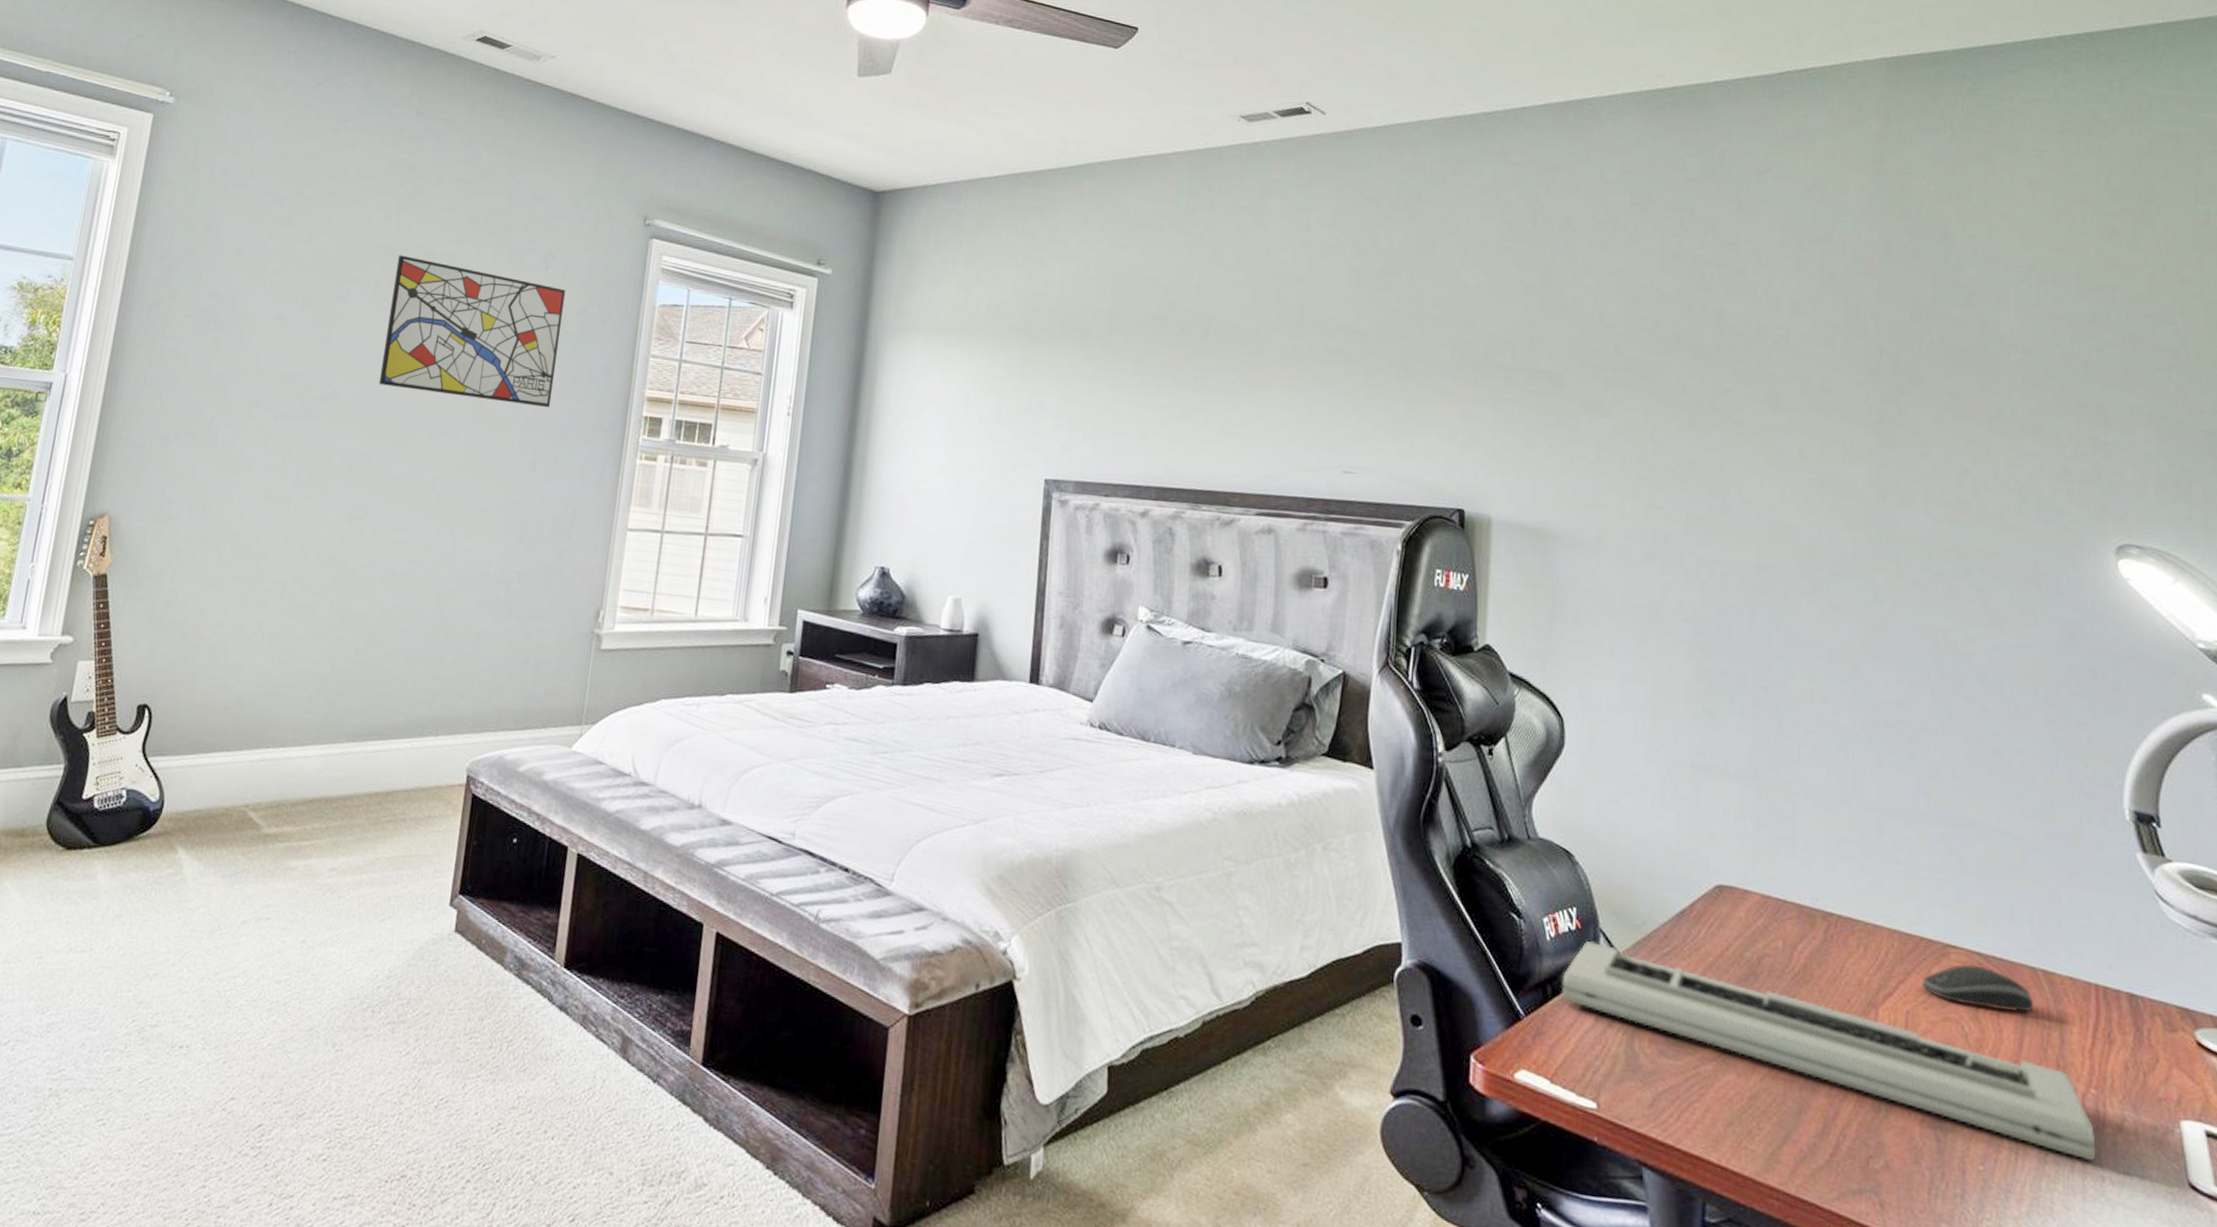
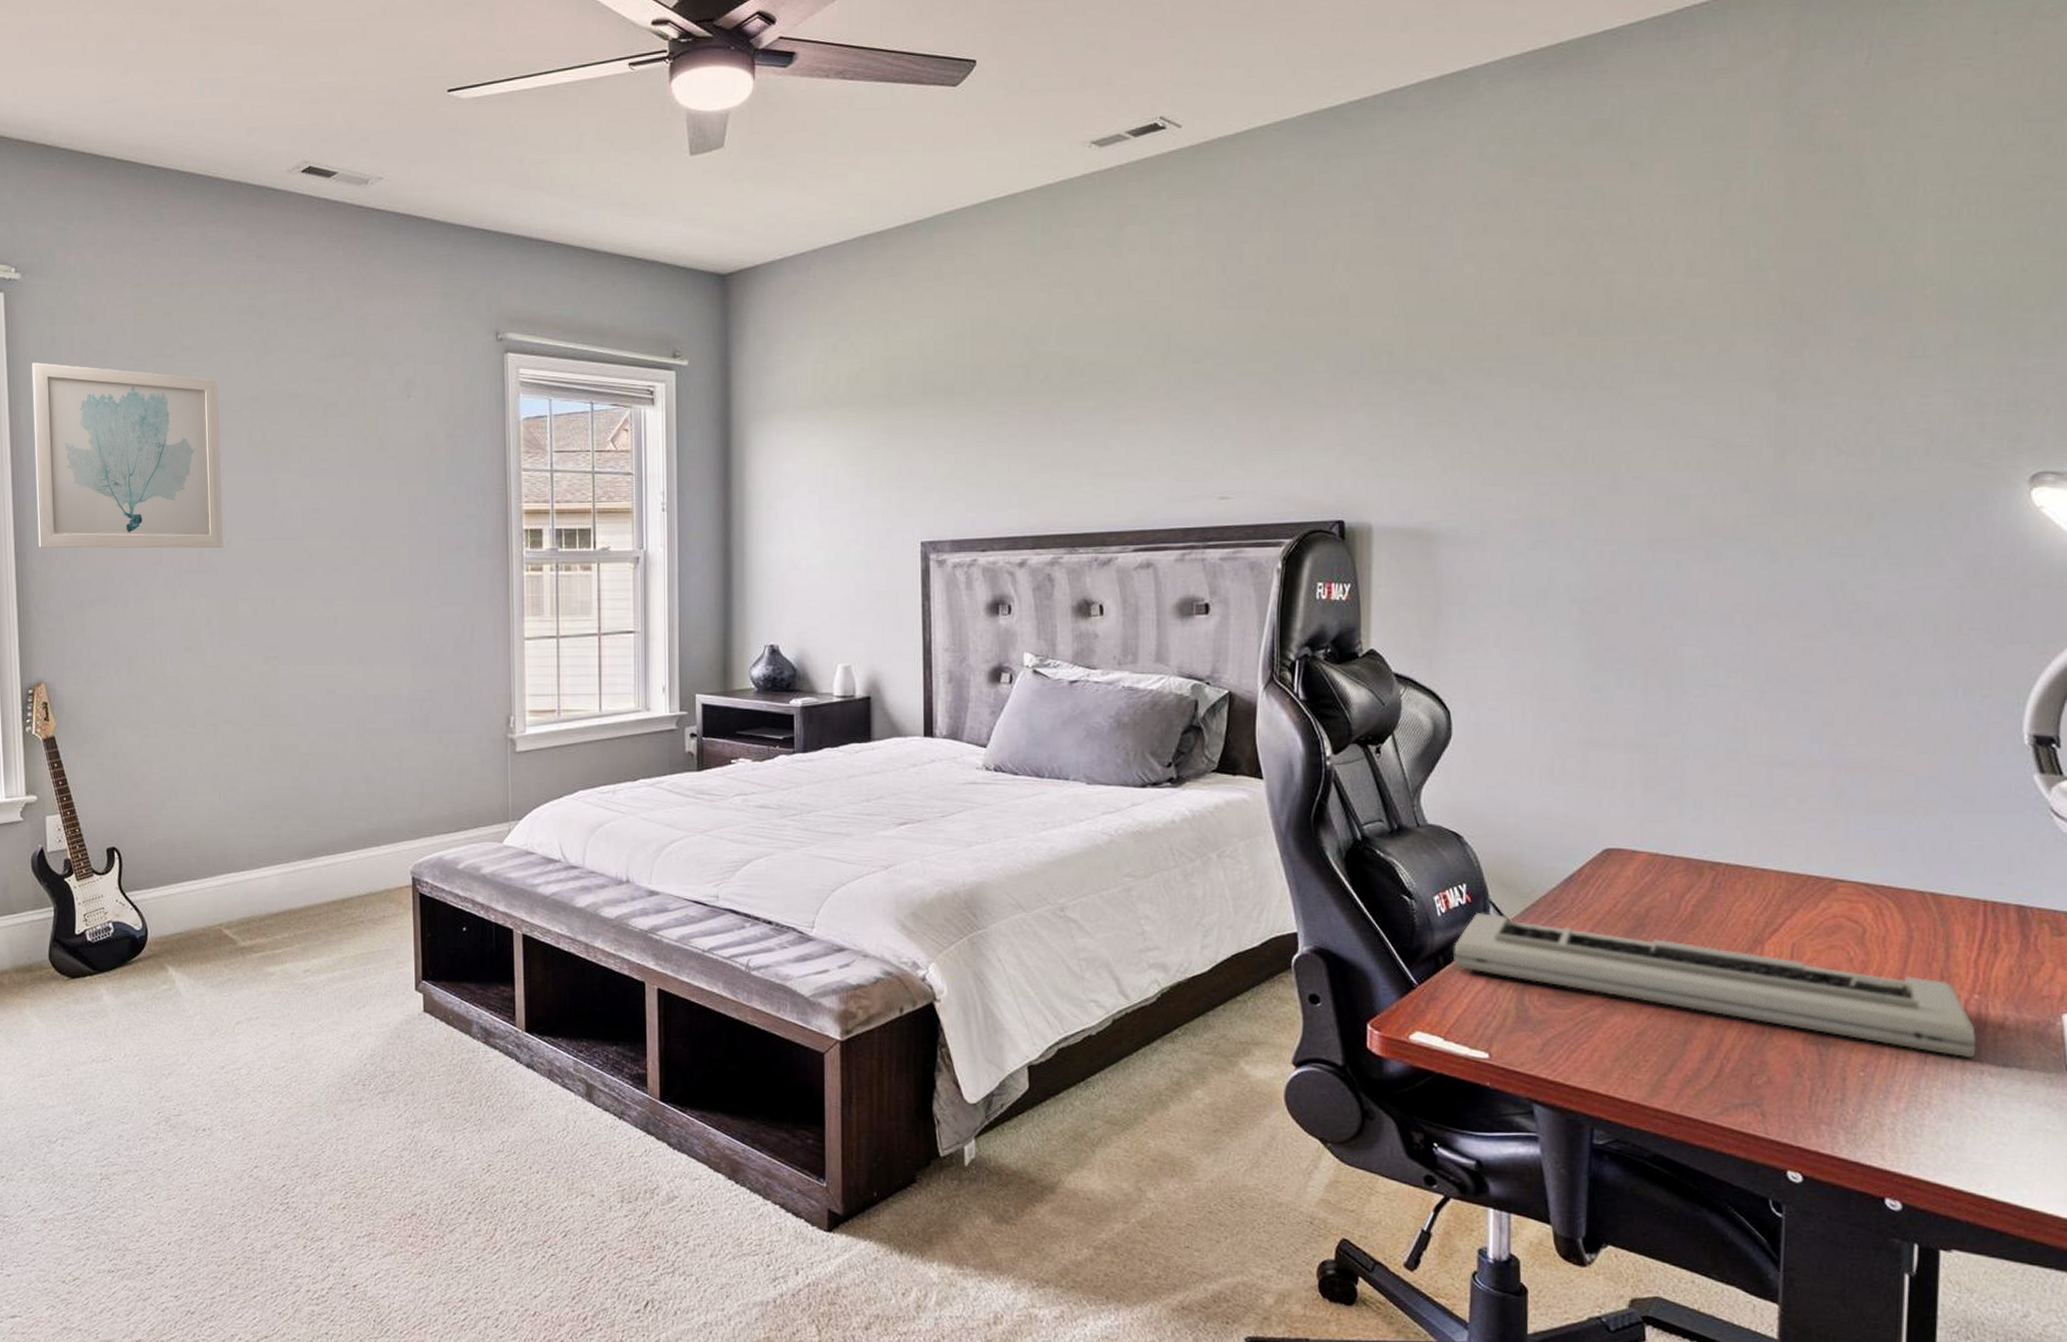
wall art: none [134,185,355,396] -> present [31,362,223,549]
wall art: present [378,255,566,408] -> none [264,402,434,533]
computer mouse: present [1922,964,2034,1013] -> none [1809,895,1921,934]

